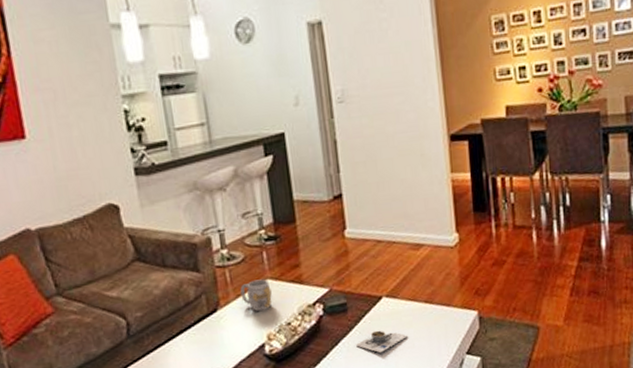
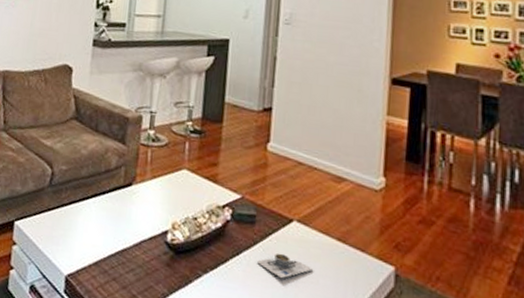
mug: present [240,279,272,312] -> none [157,166,186,199]

